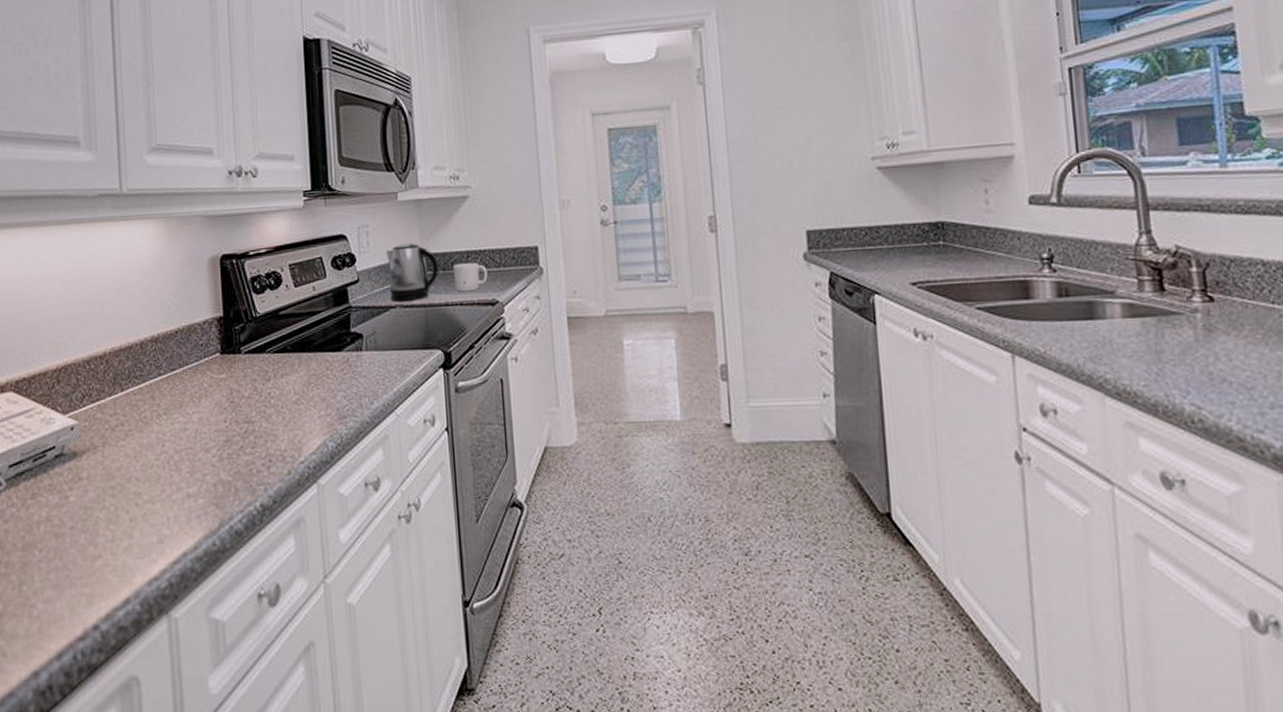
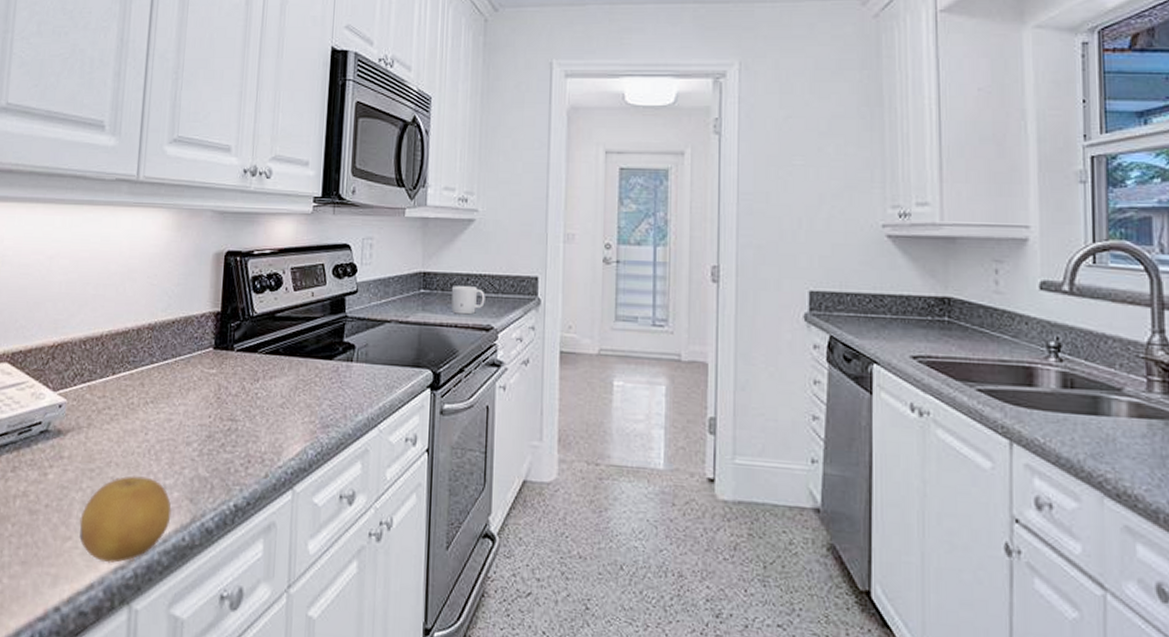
fruit: none [107,488,199,577] -> present [79,476,172,564]
kettle: present [385,243,439,302] -> none [386,260,438,318]

